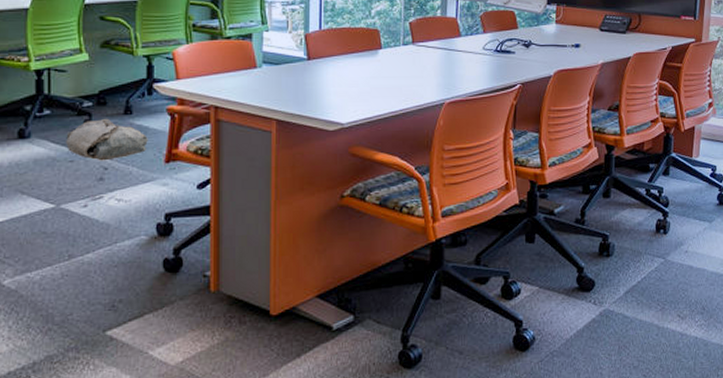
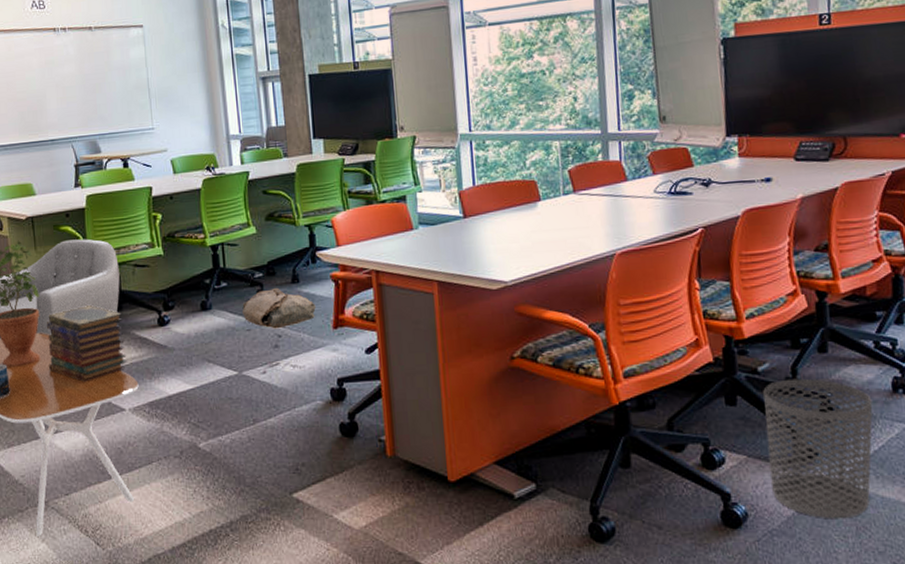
waste bin: none [556,219,640,340] -> present [763,378,873,519]

